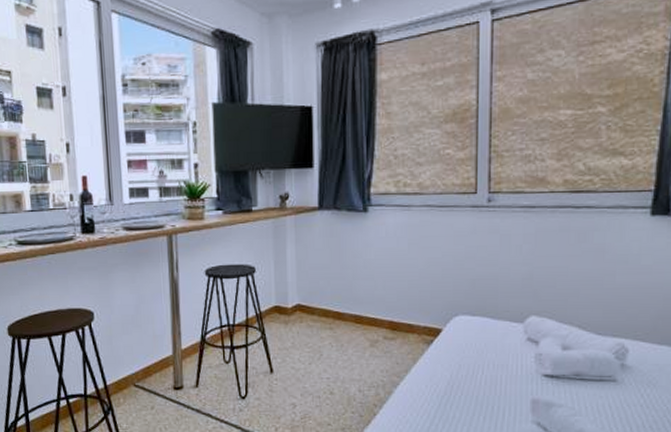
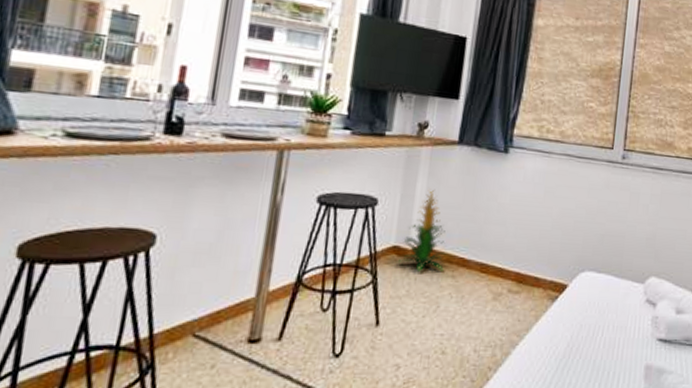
indoor plant: none [280,253,322,326] -> present [397,189,446,271]

